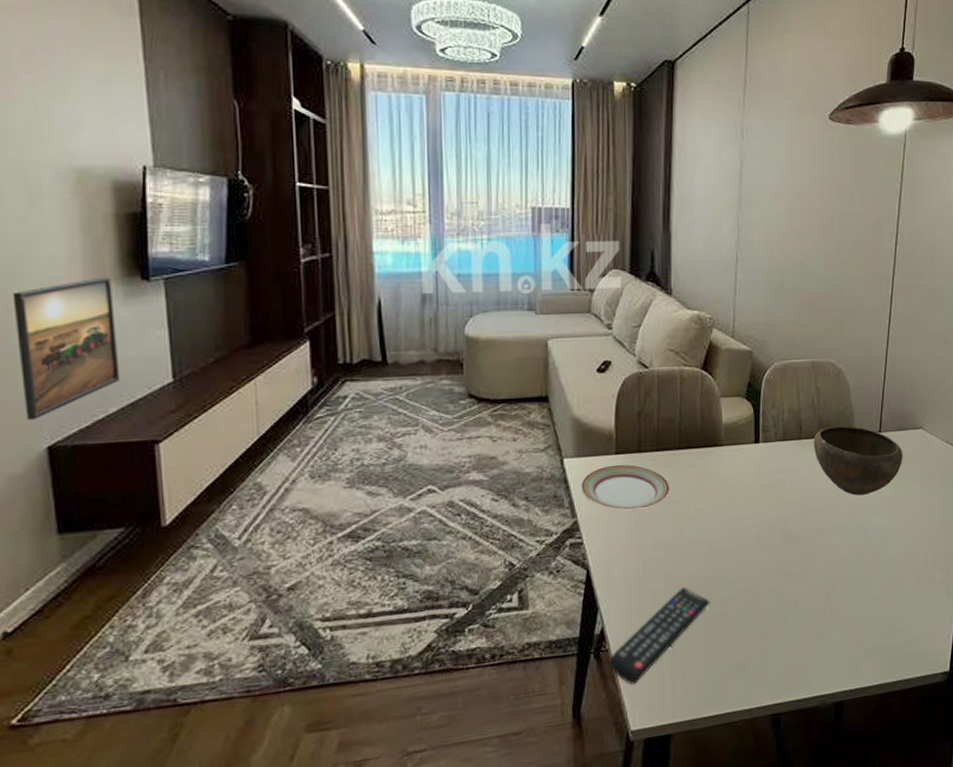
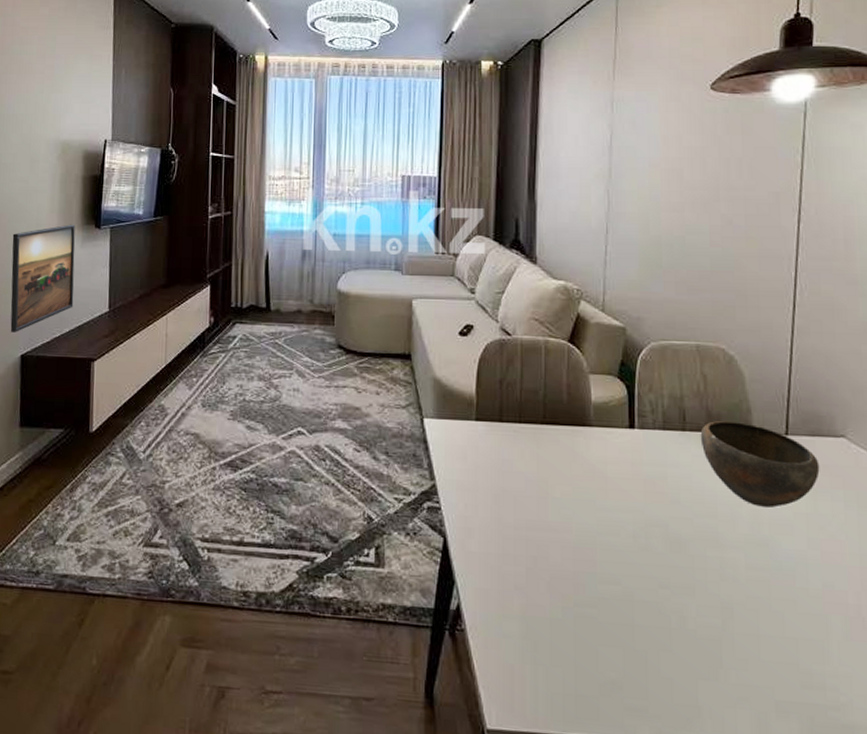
plate: present [581,464,669,511] -> none [440,431,532,482]
remote control: present [609,587,710,685] -> none [464,577,578,676]

